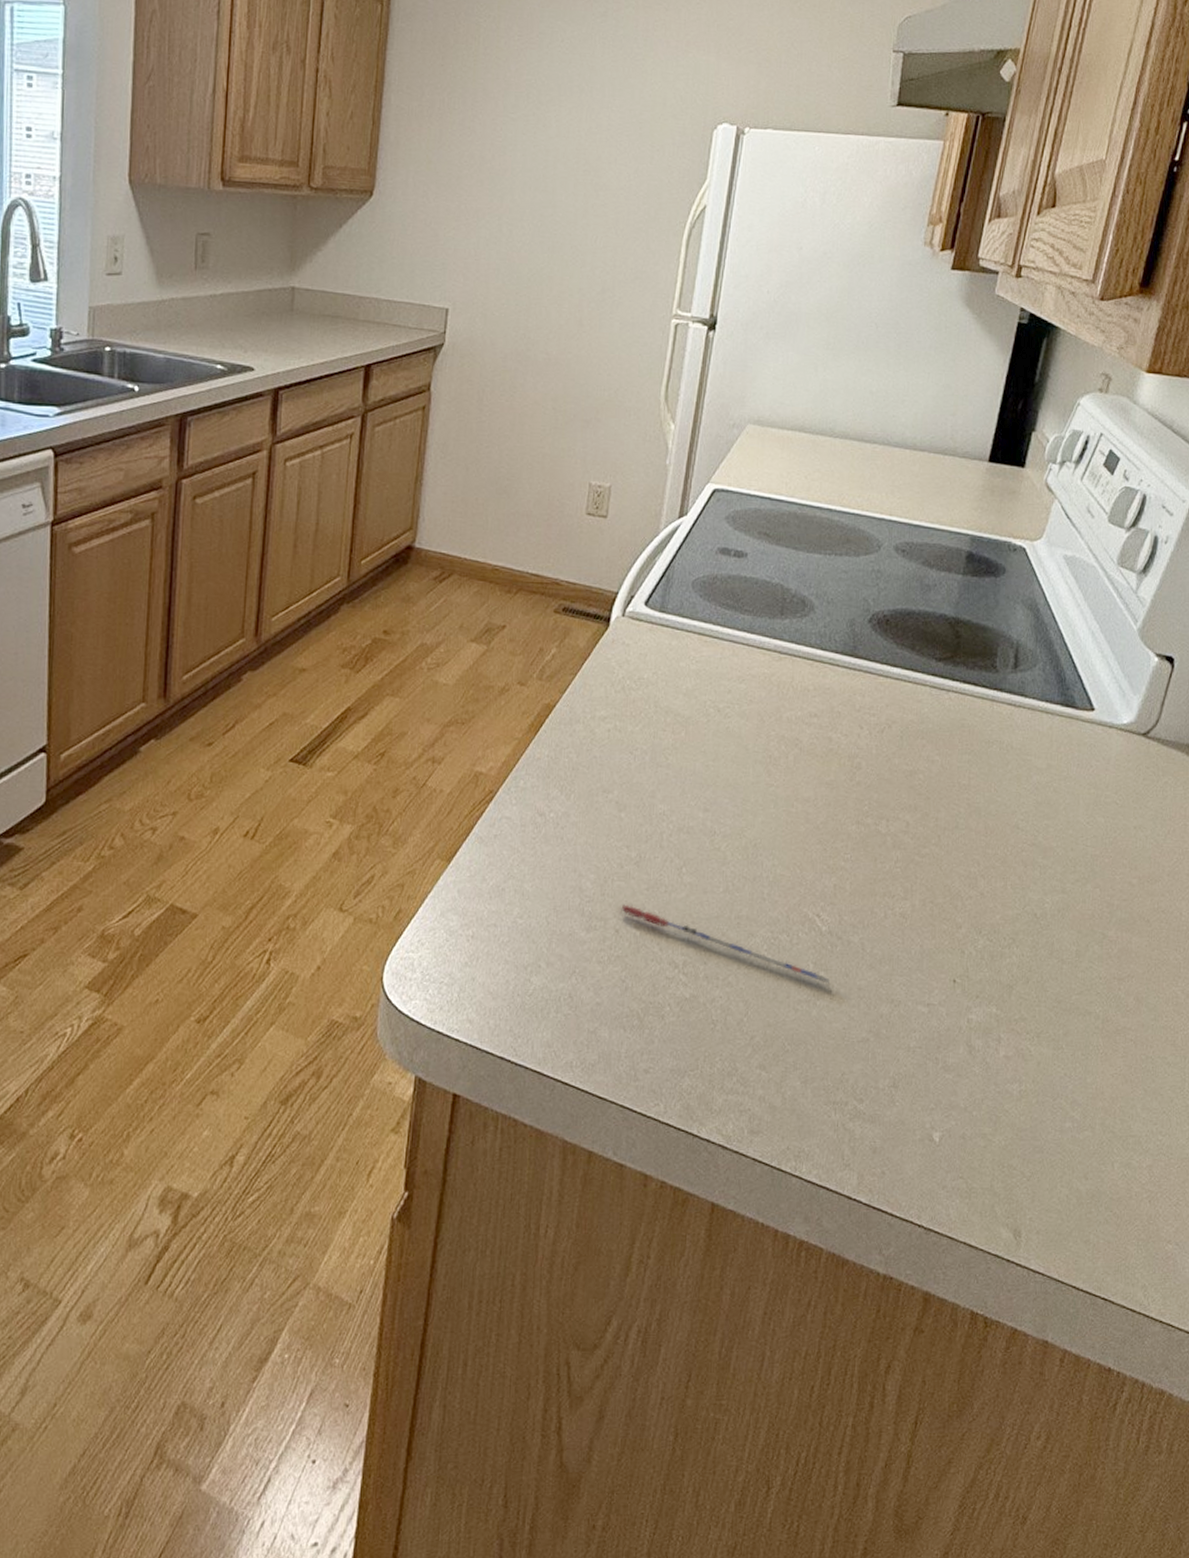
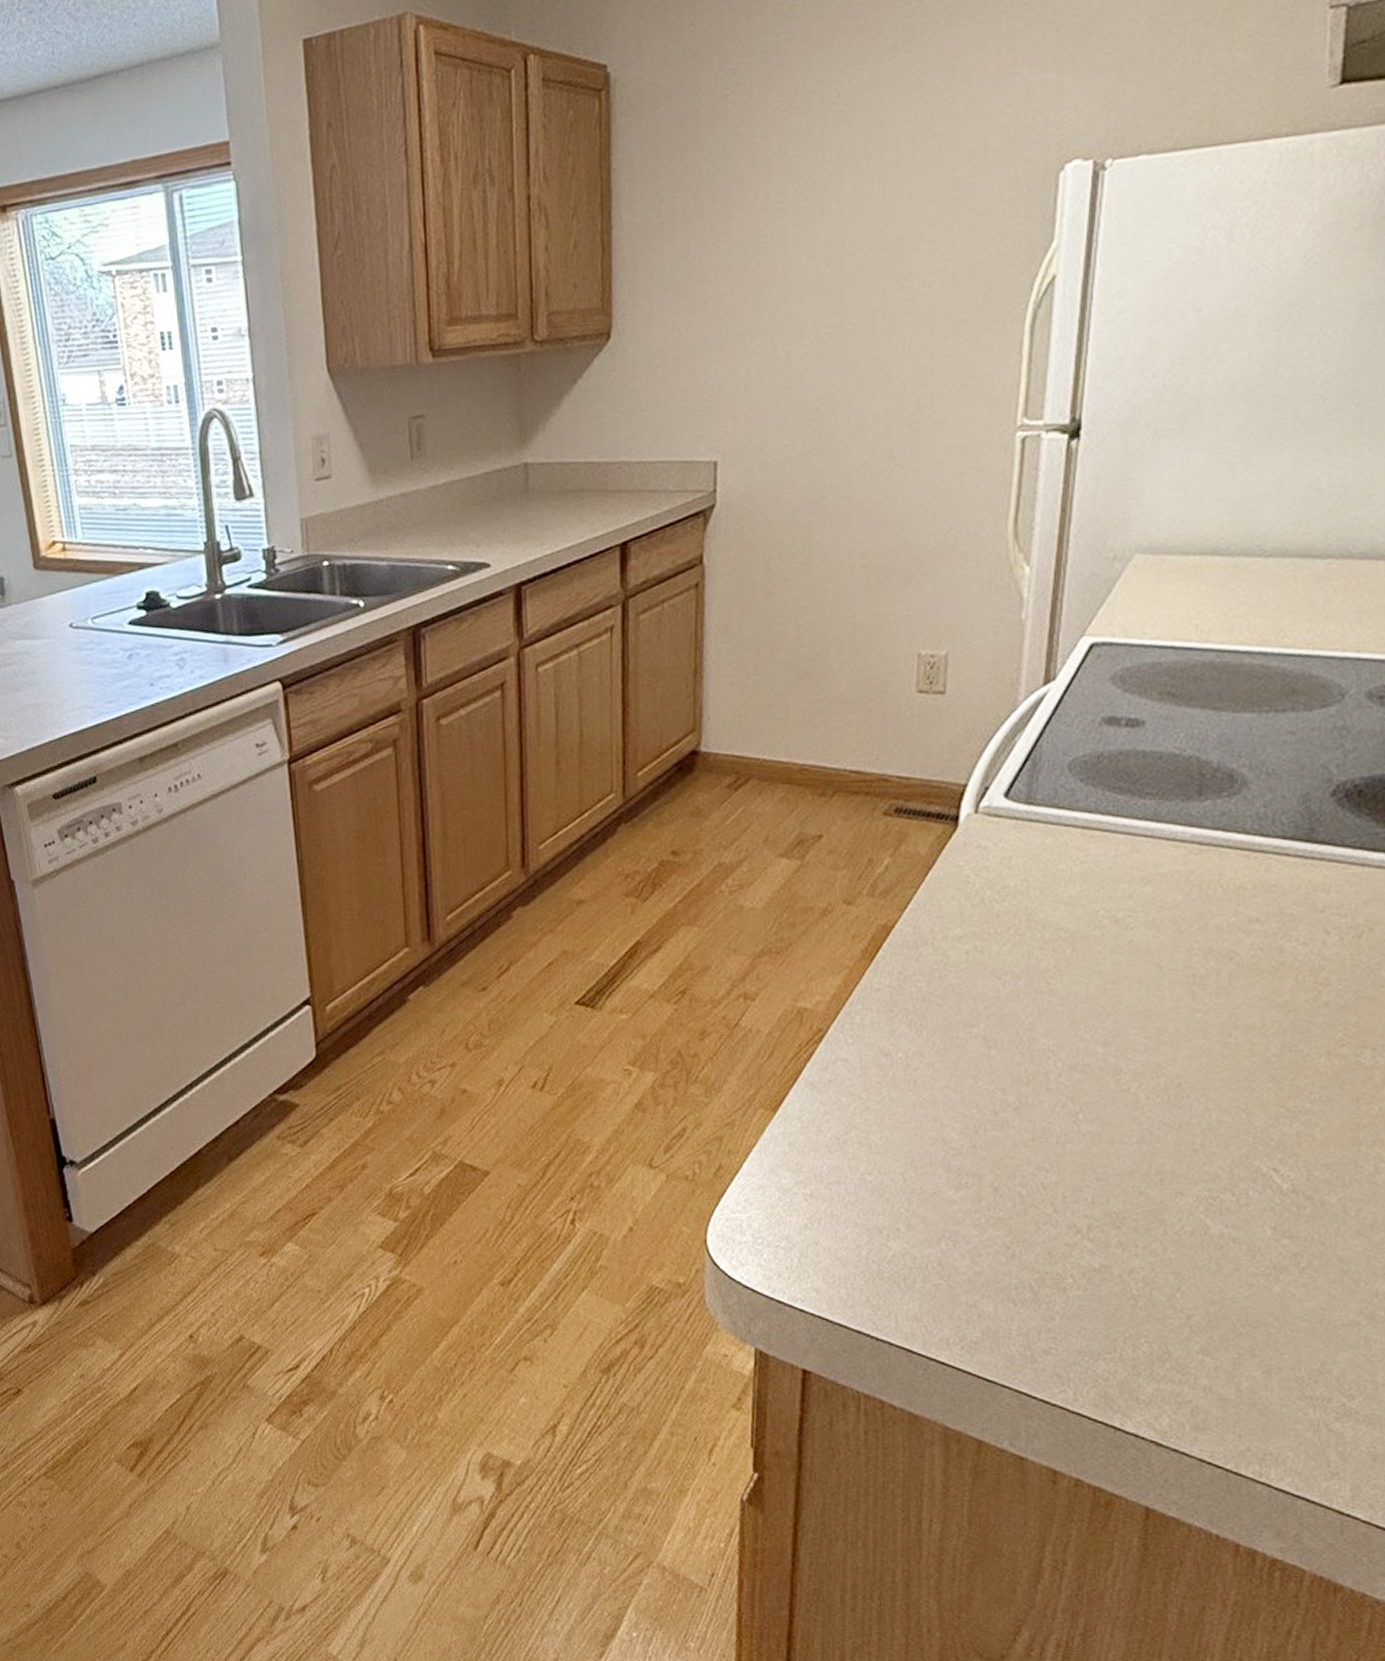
pen: present [621,904,831,984] -> none [999,1158,1299,1254]

